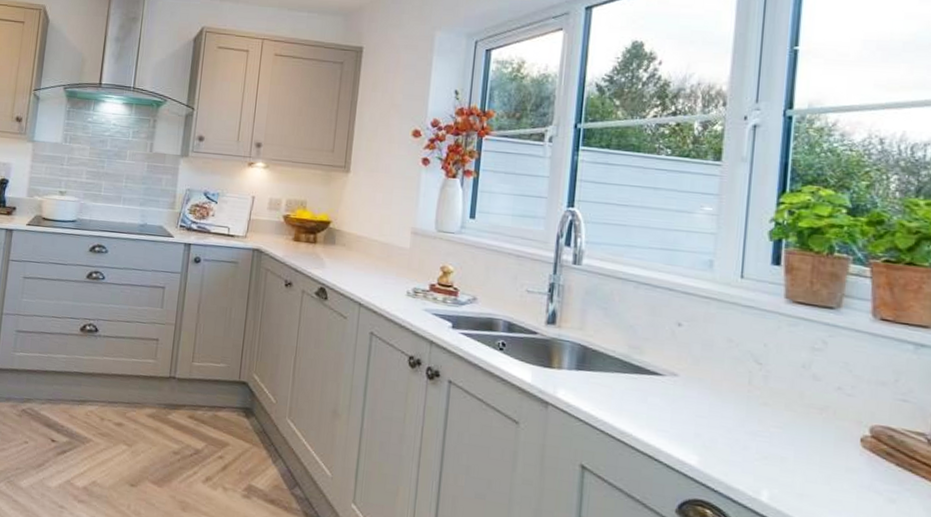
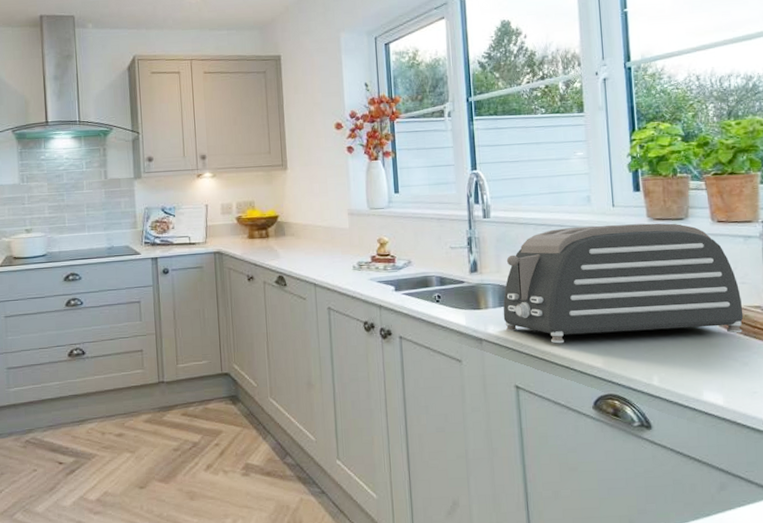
toaster: none [579,291,899,462] -> present [503,223,744,344]

